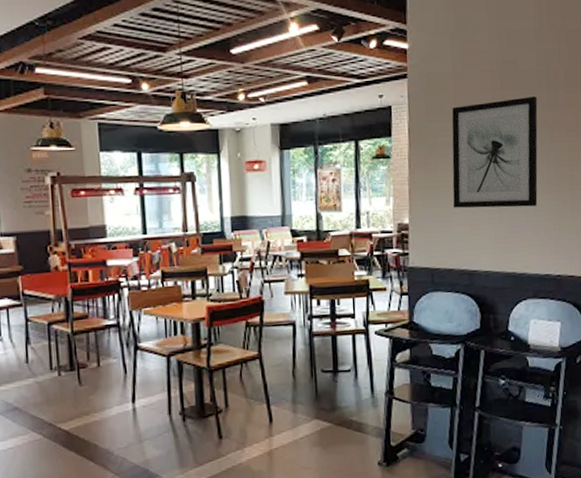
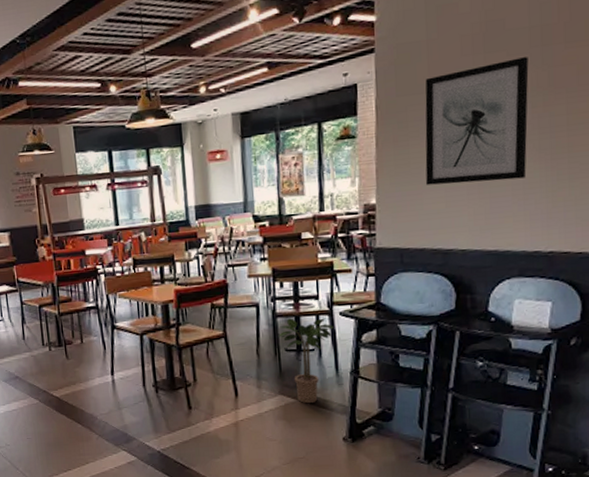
potted plant: none [316,337,369,428] -> present [279,318,334,404]

